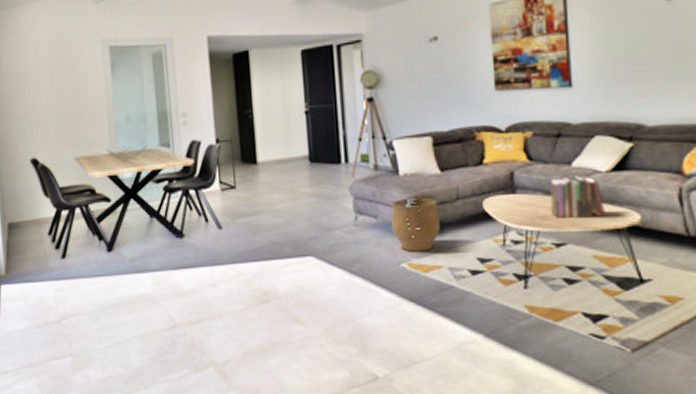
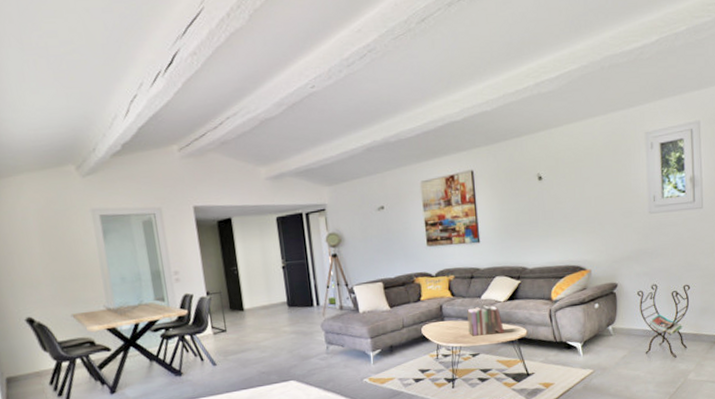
basket: present [391,197,441,252] -> none [354,328,392,370]

